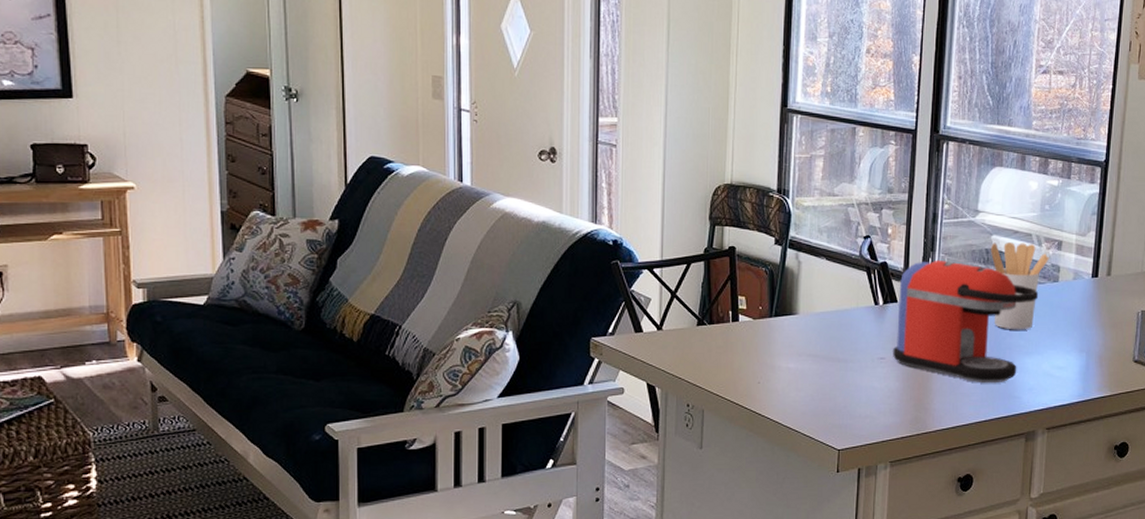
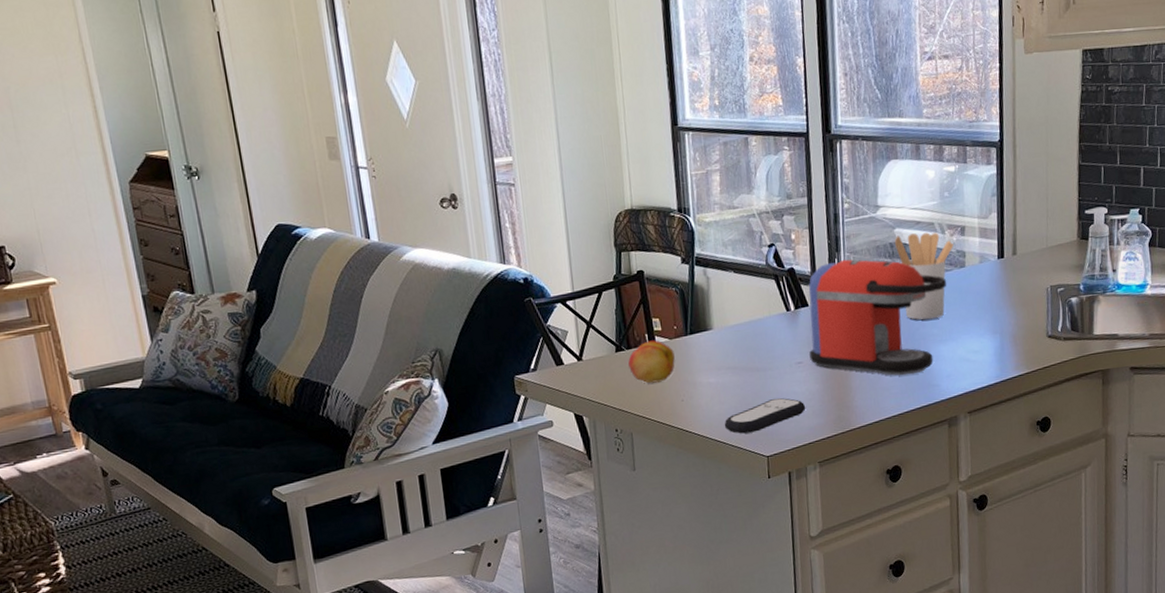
fruit: none [709,318,756,362] -> present [628,340,675,384]
remote control: none [798,391,883,424] -> present [724,398,806,434]

